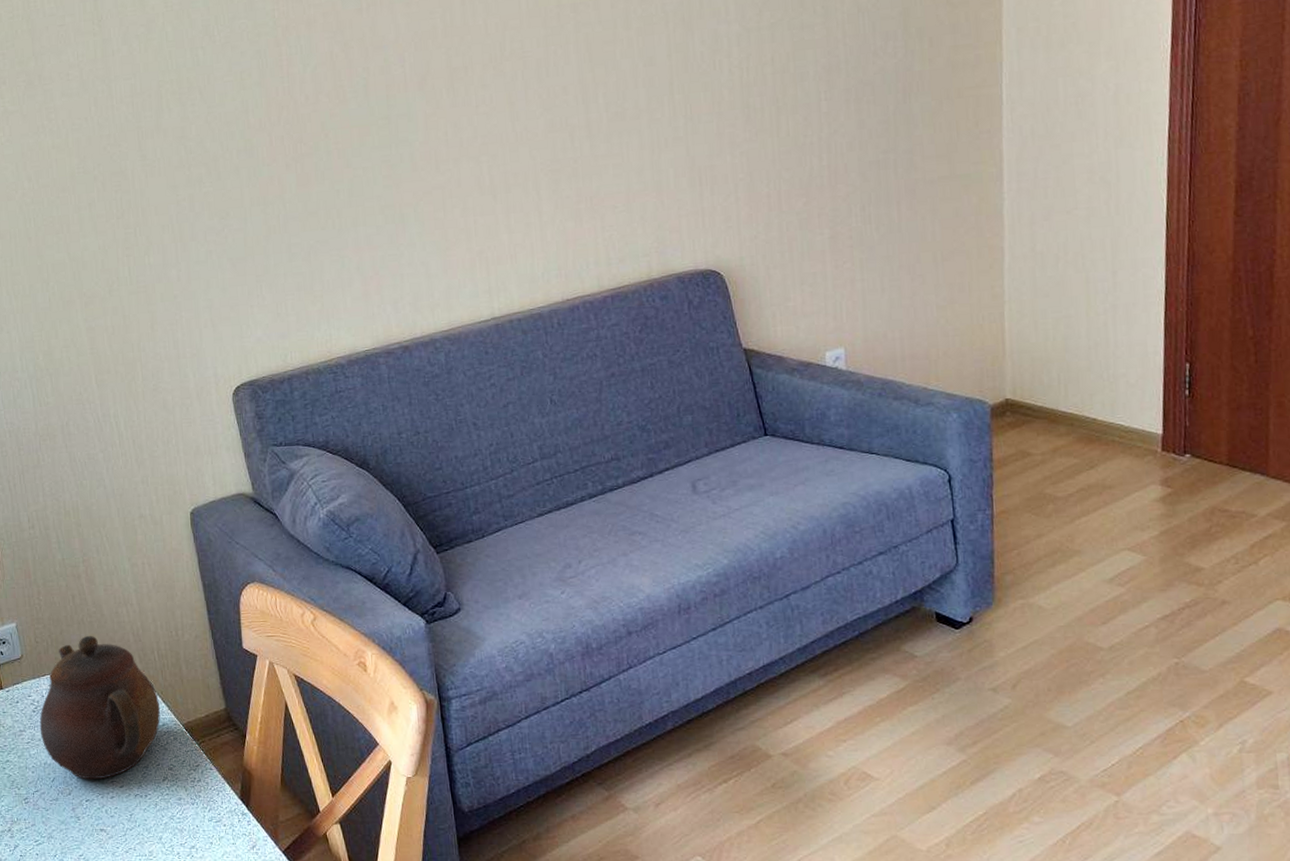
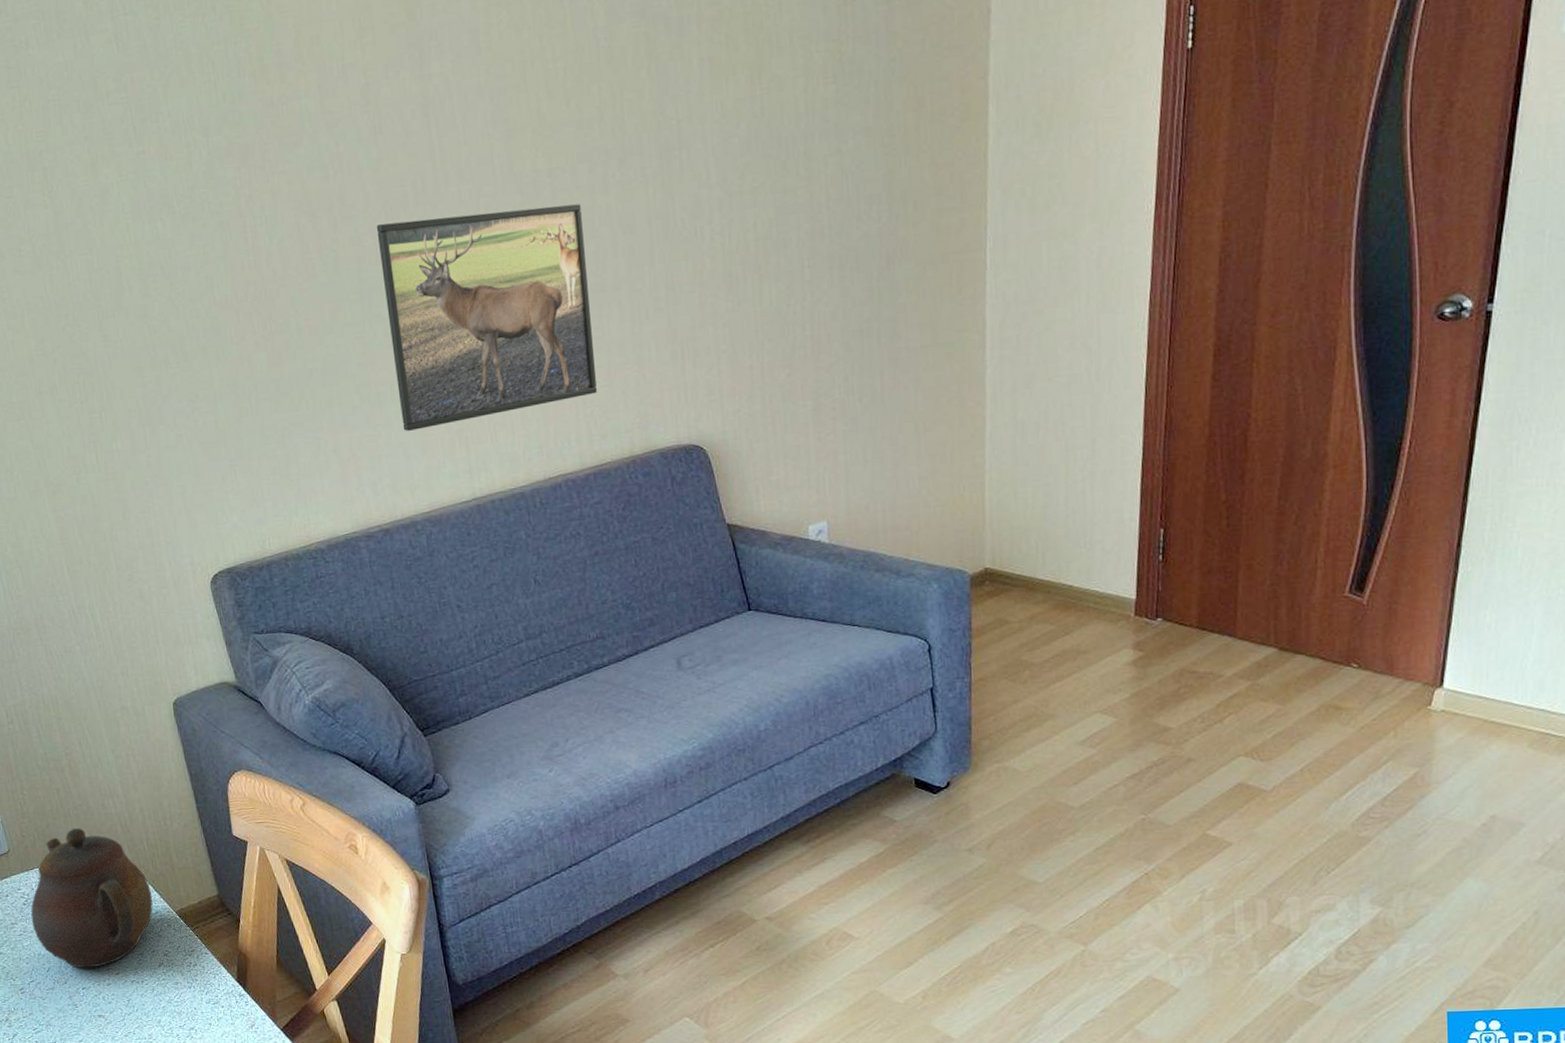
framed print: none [405,37,616,251] -> present [376,204,597,431]

